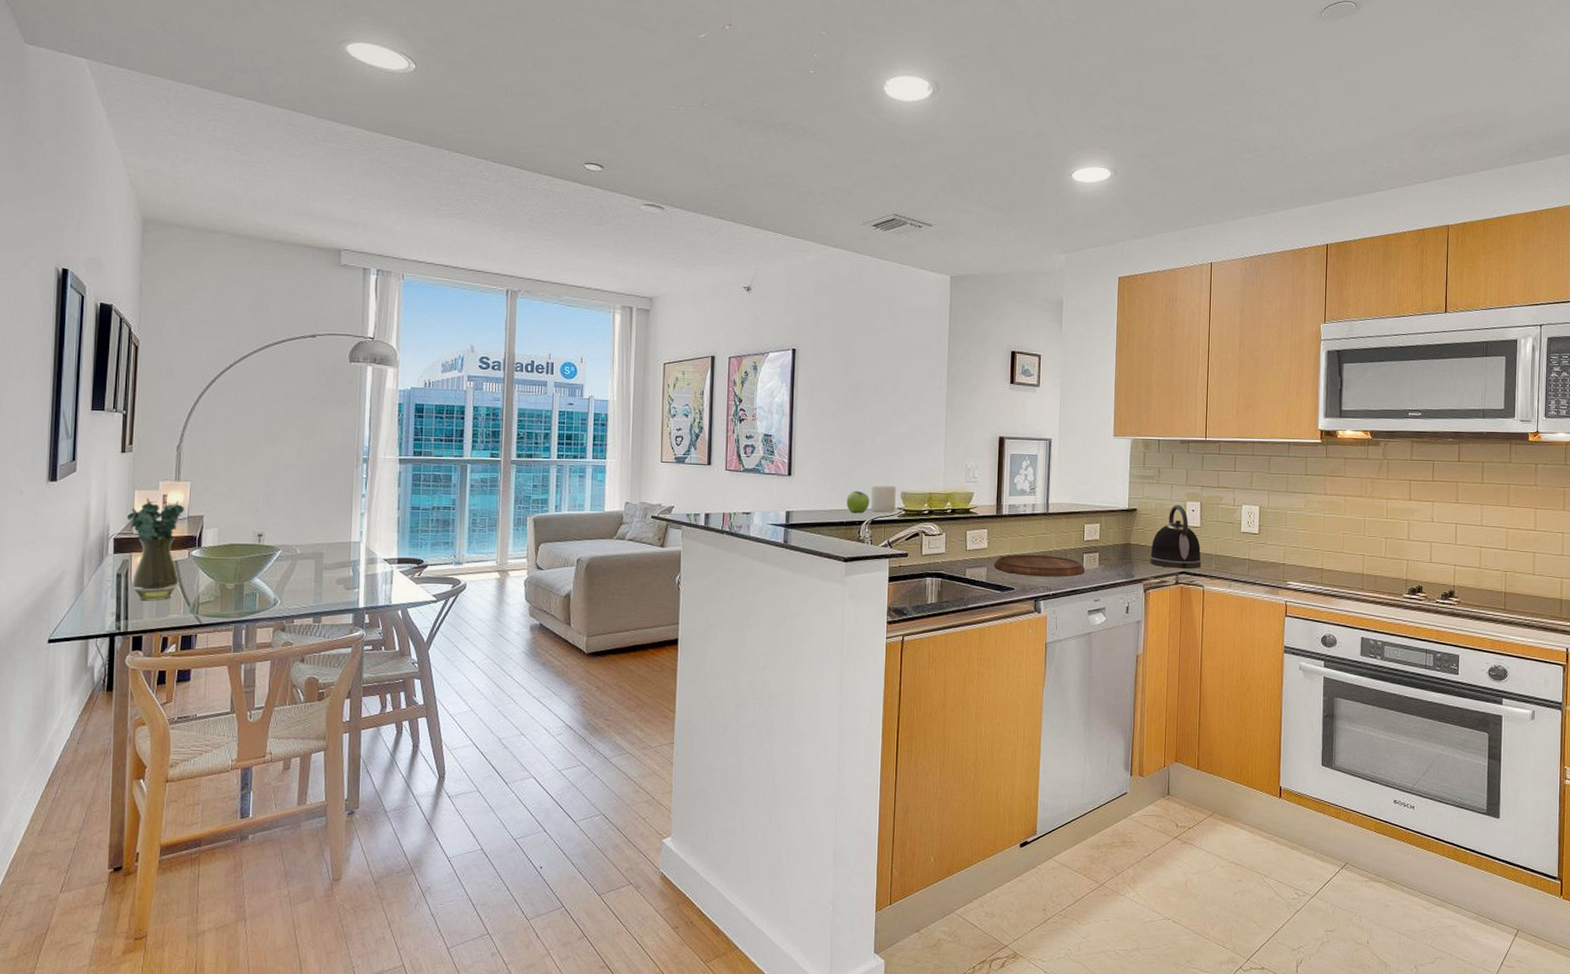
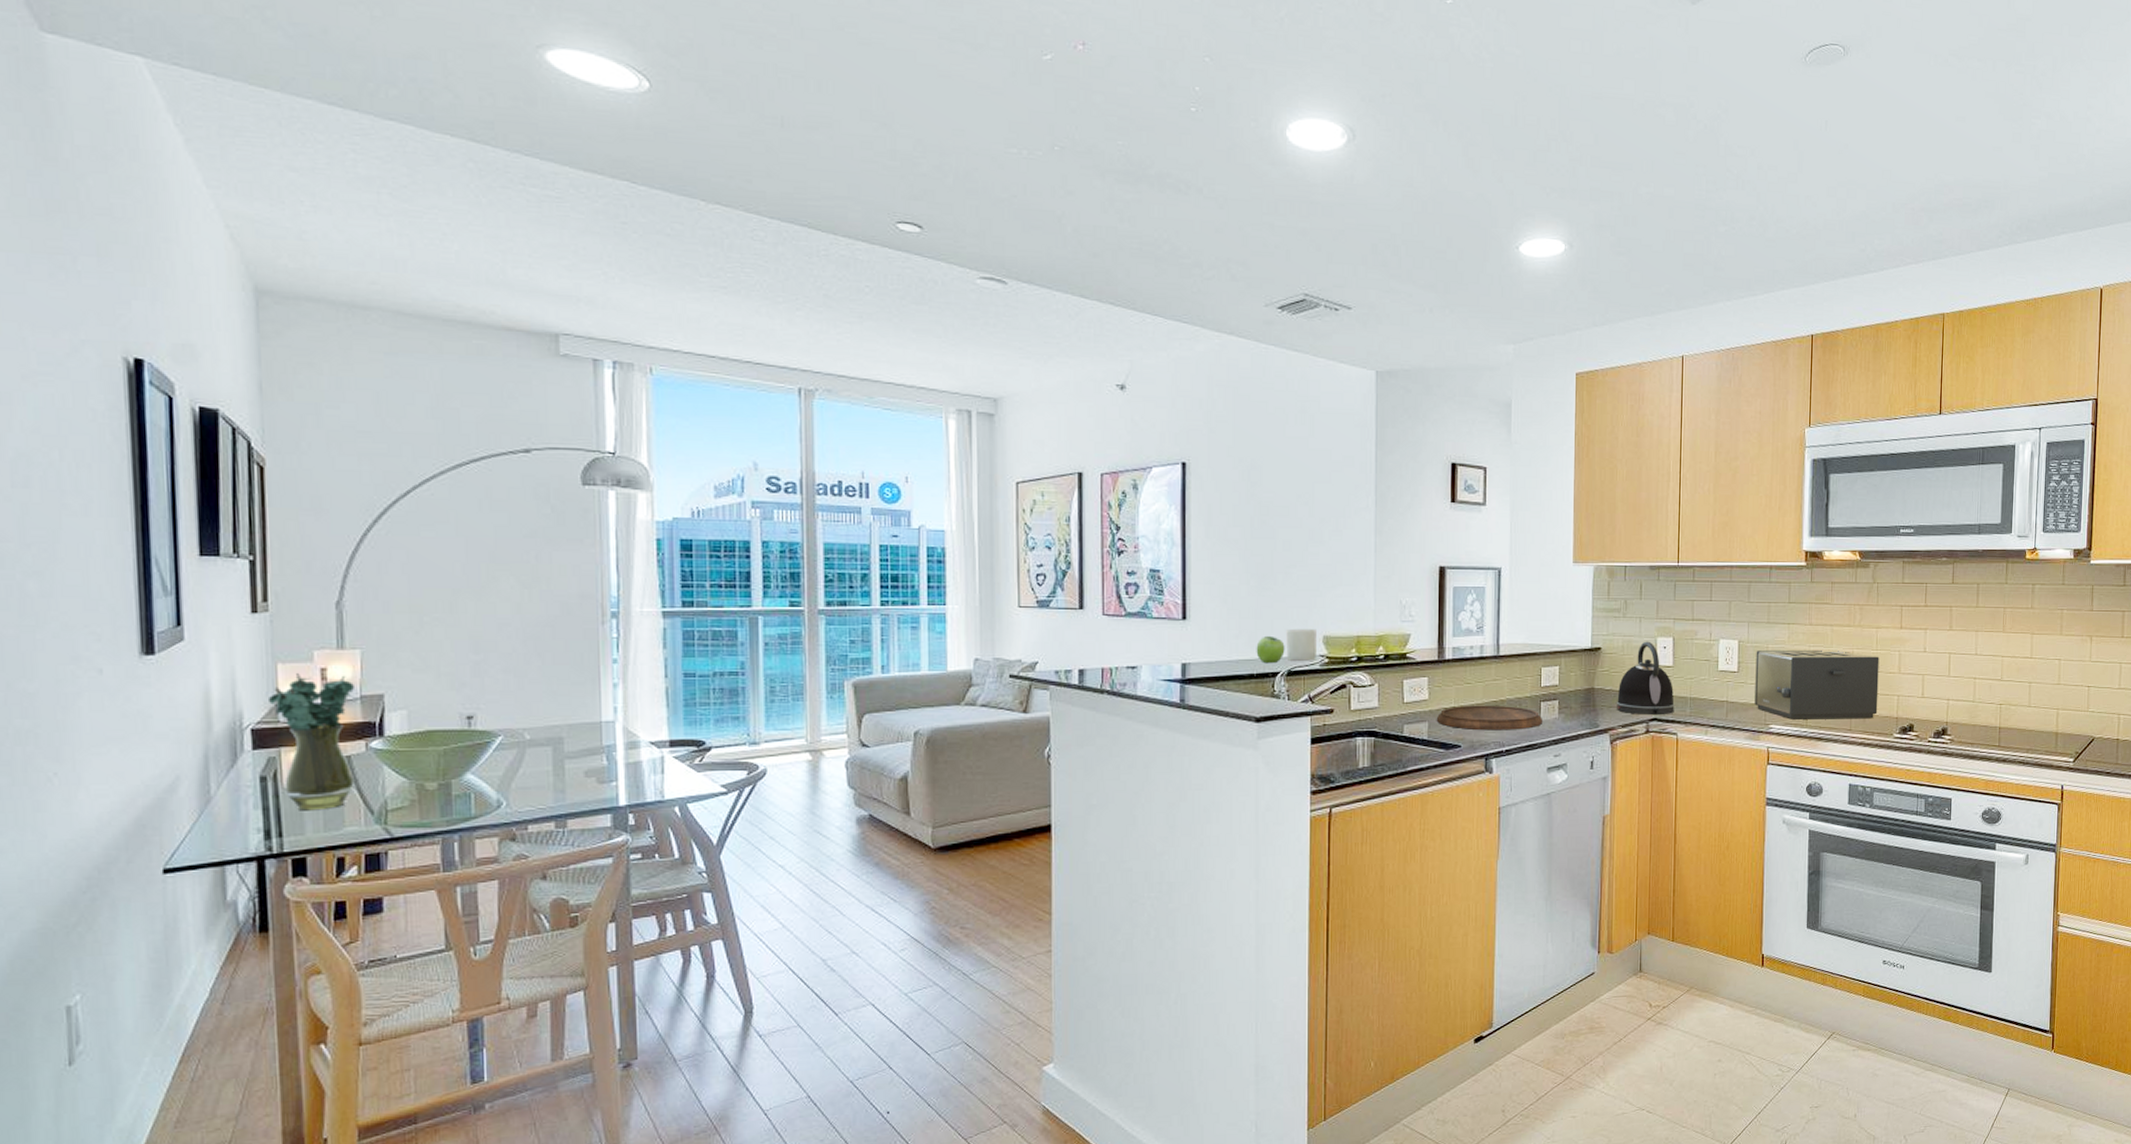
toaster: none [1274,516,1390,580] -> present [1755,651,1879,720]

